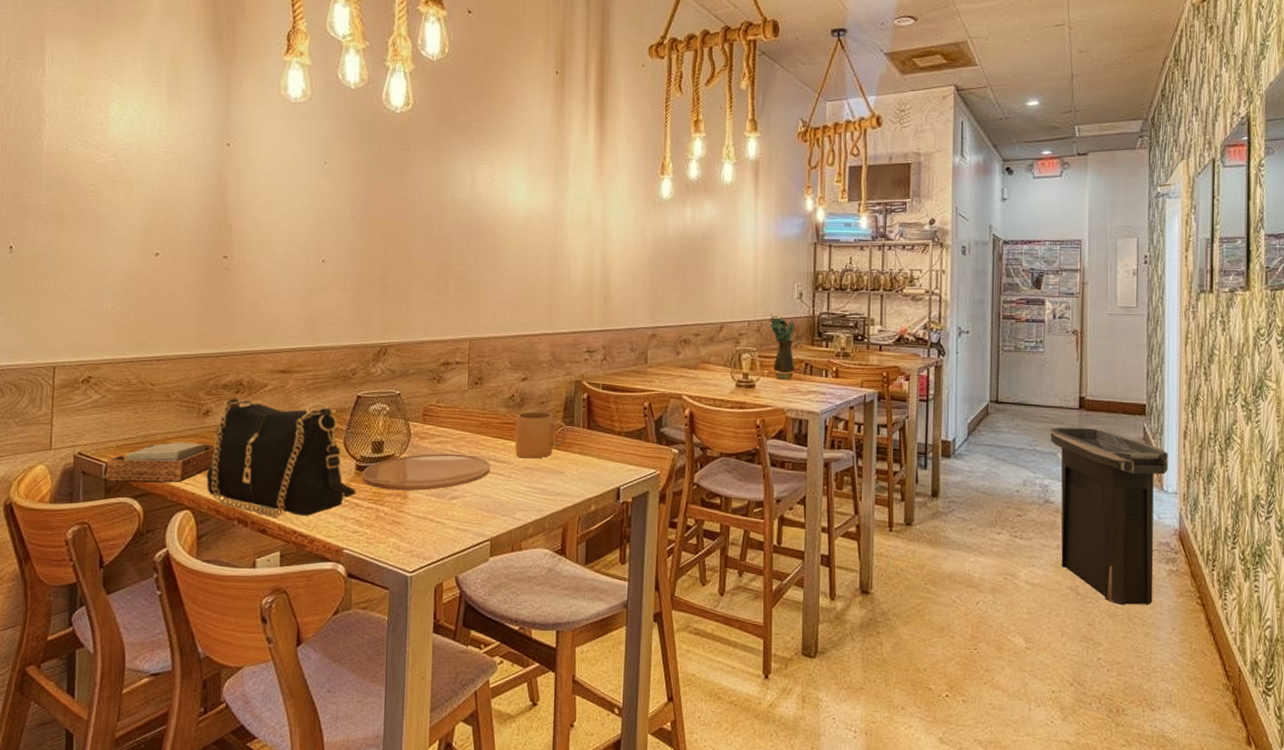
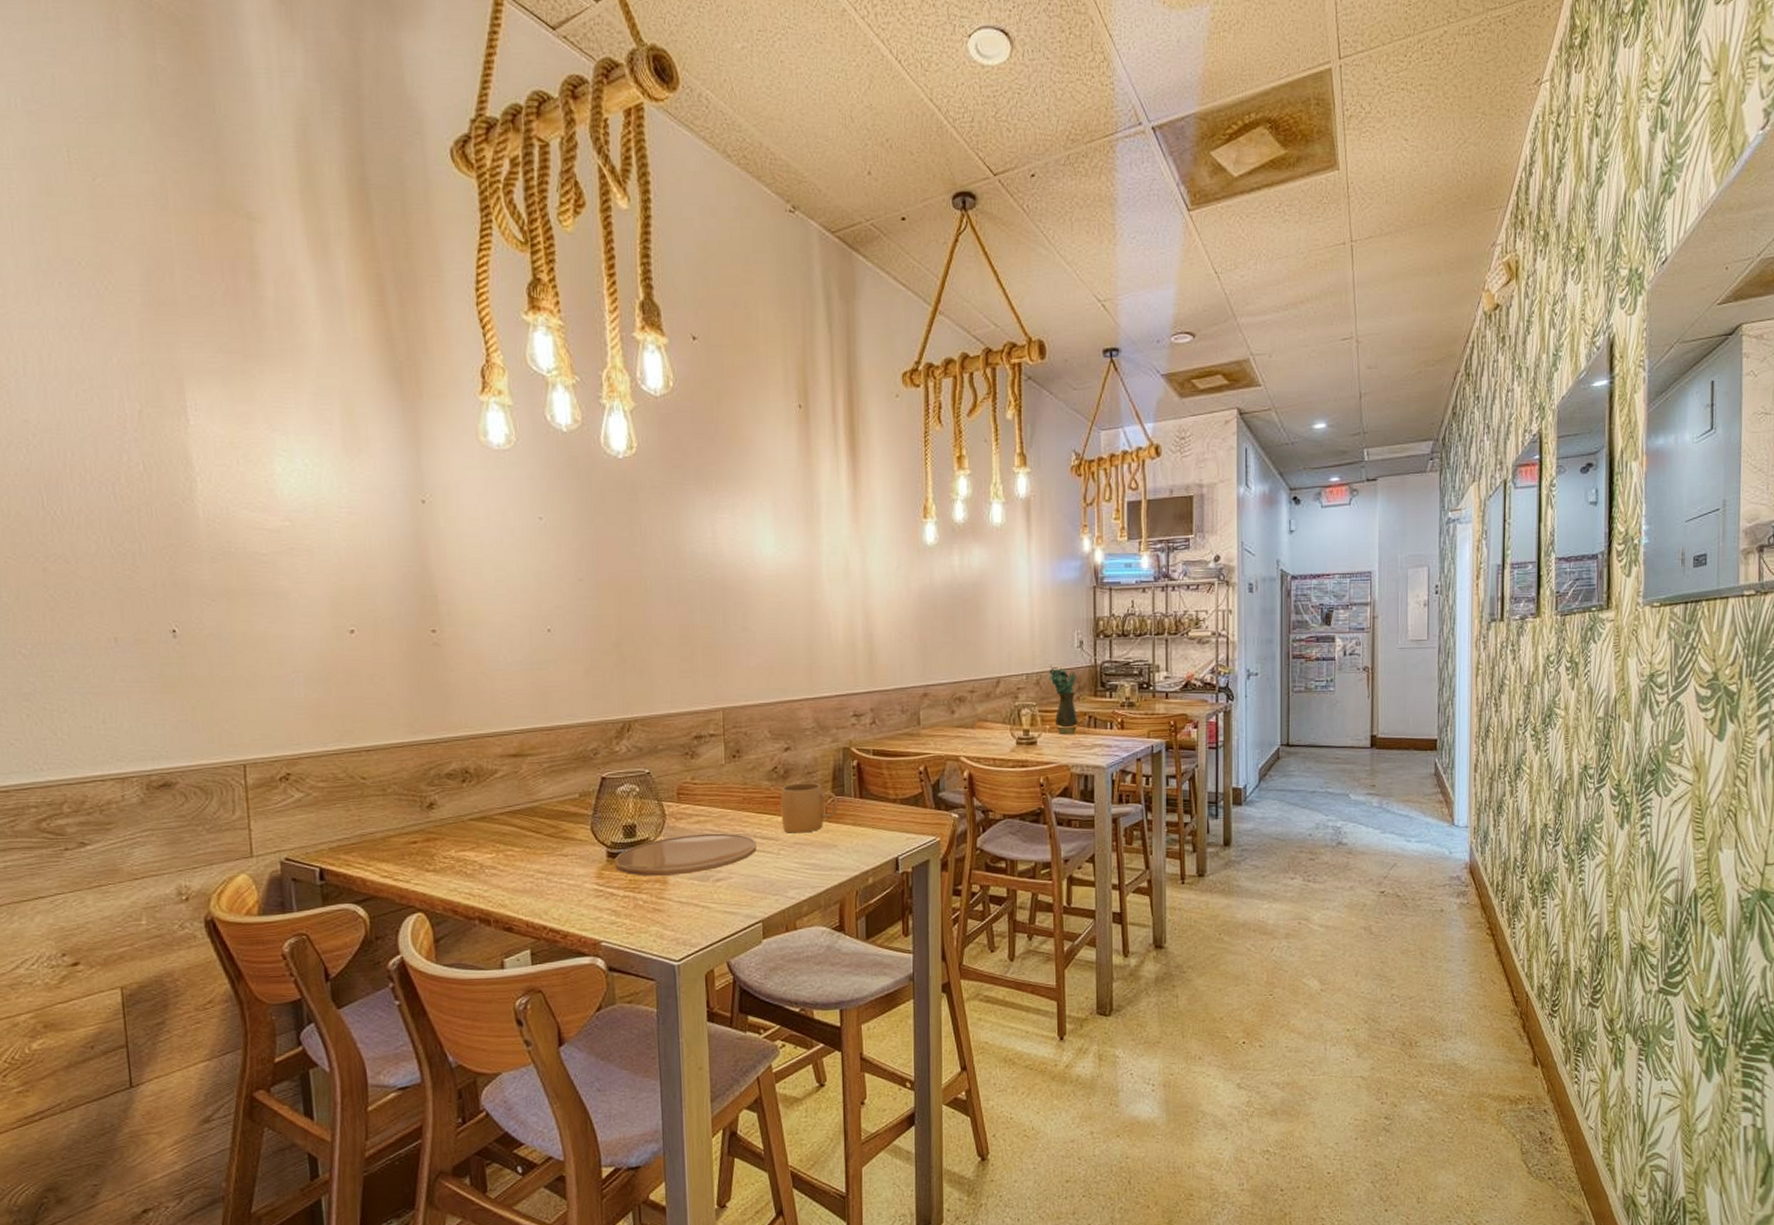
napkin holder: present [106,442,216,483] -> none [320,839,446,887]
handbag: present [206,398,357,519] -> none [437,788,610,915]
trash can: present [1050,426,1168,605] -> none [1342,766,1459,941]

